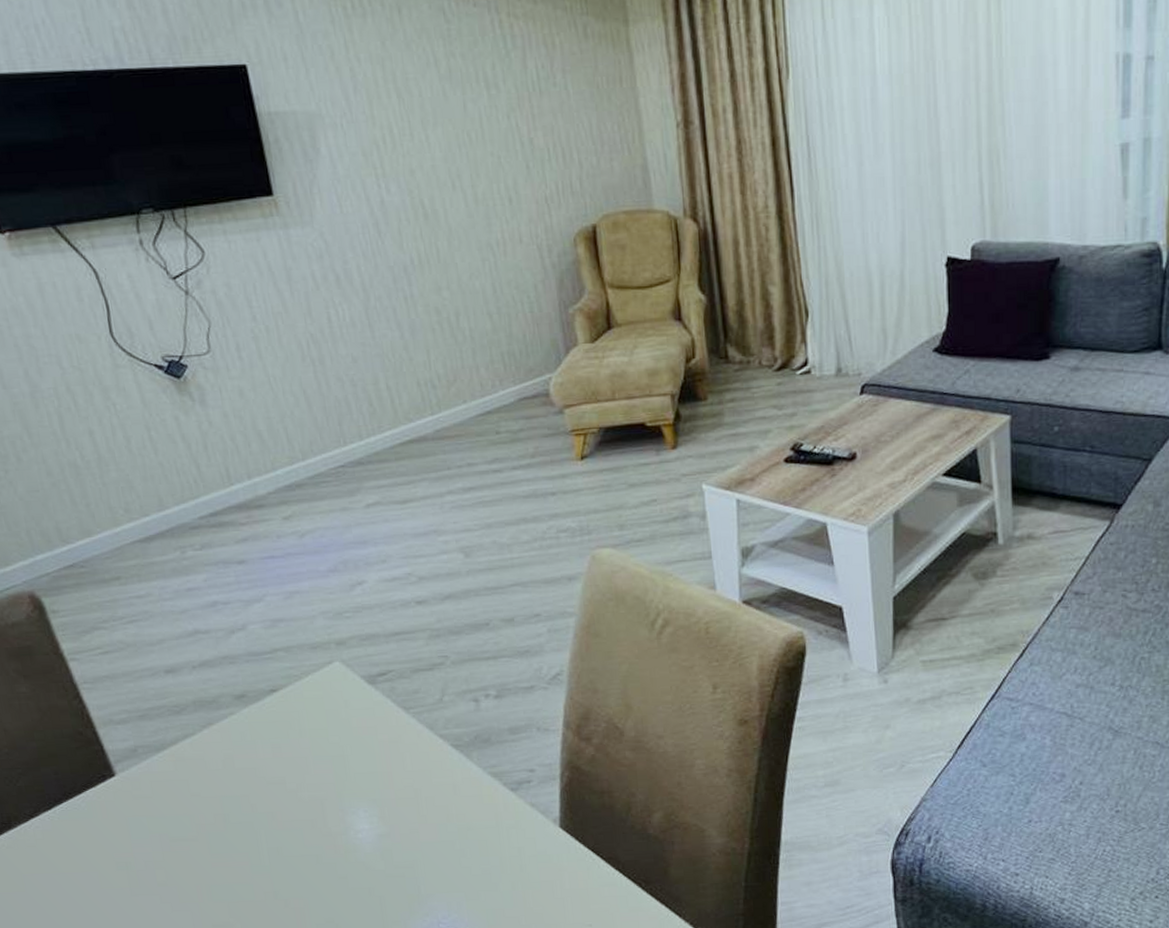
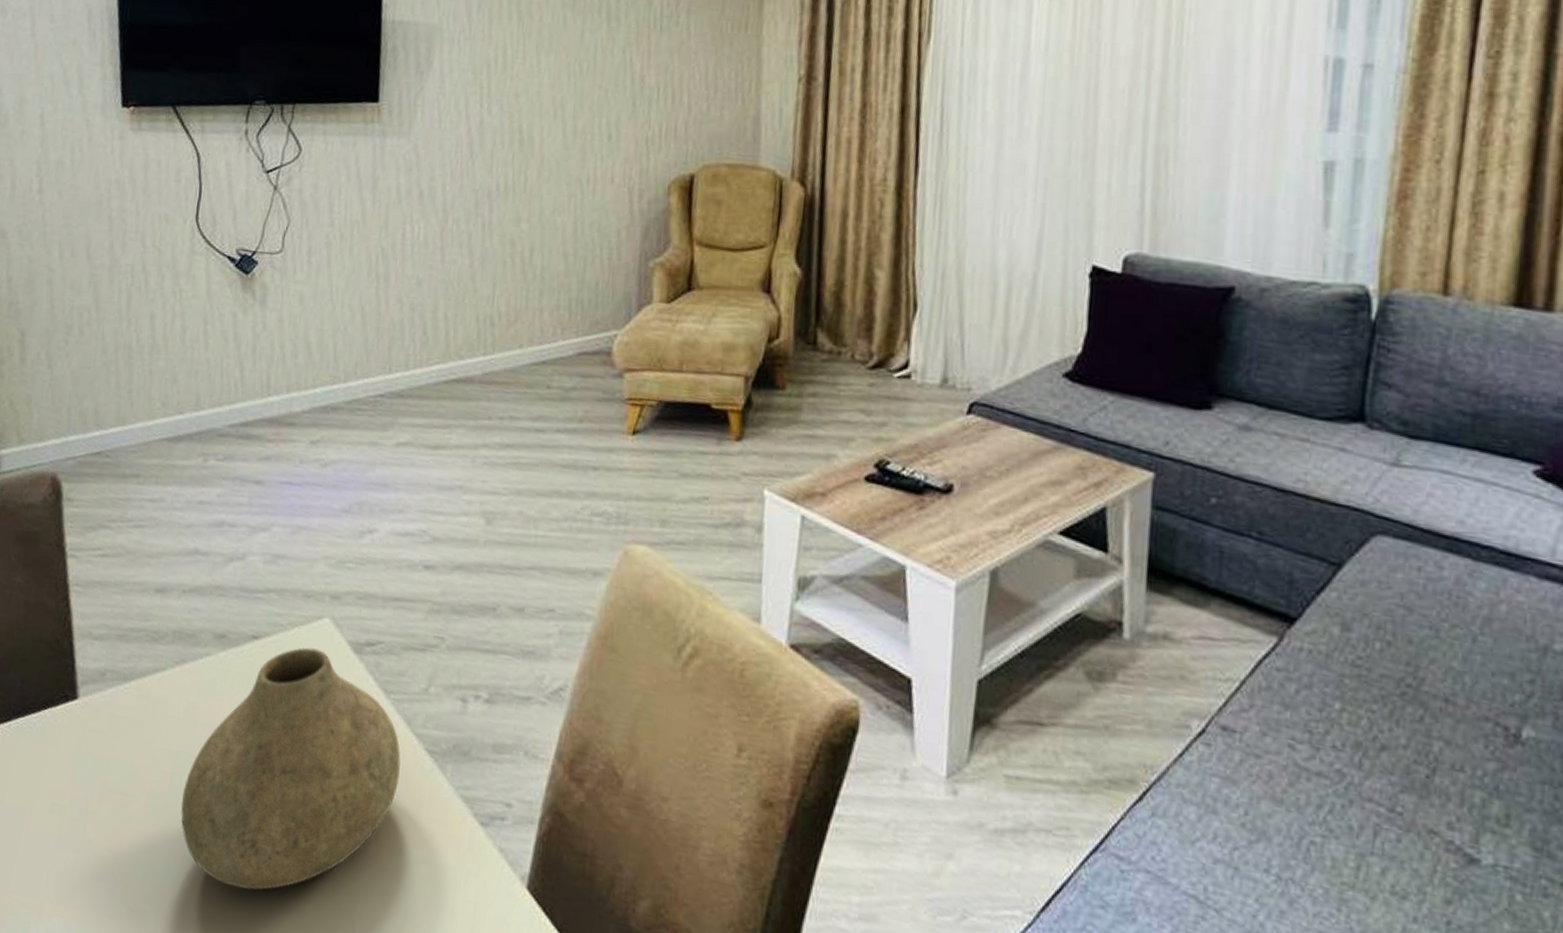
vase: none [238,688,433,887] -> present [181,647,401,891]

